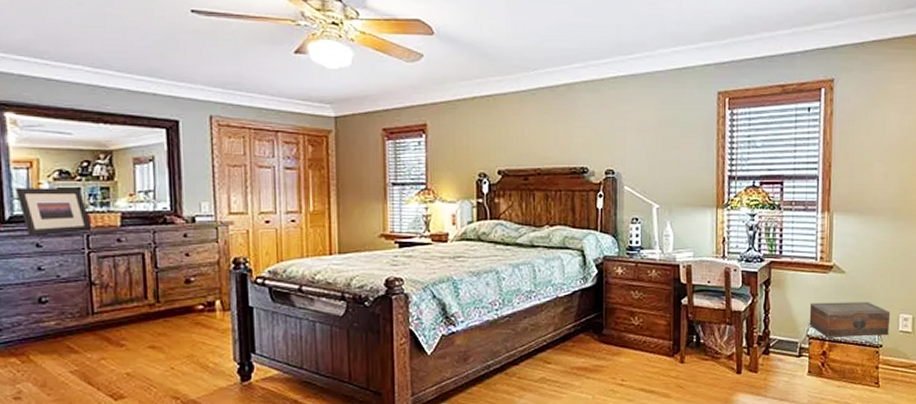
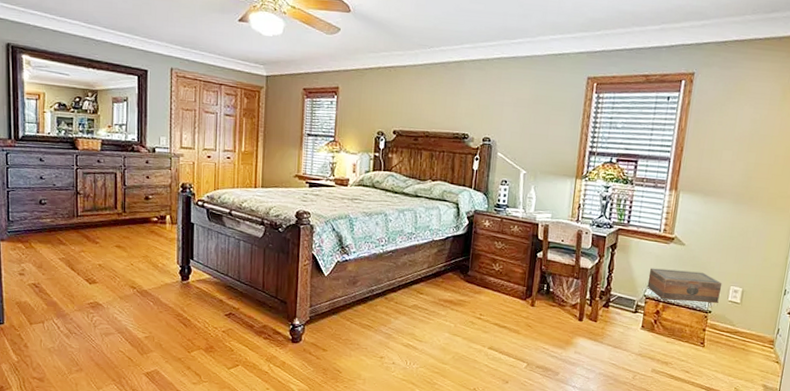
picture frame: present [15,187,92,236] -> none [27,114,80,153]

